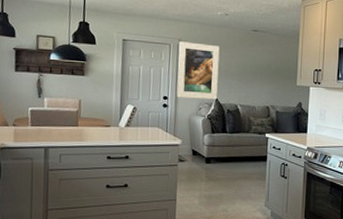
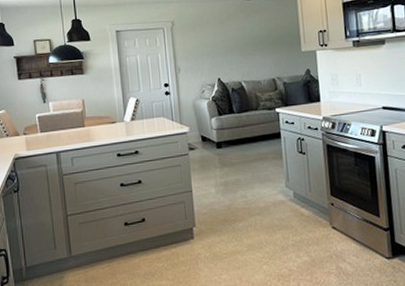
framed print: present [176,41,220,100] -> none [172,22,219,83]

